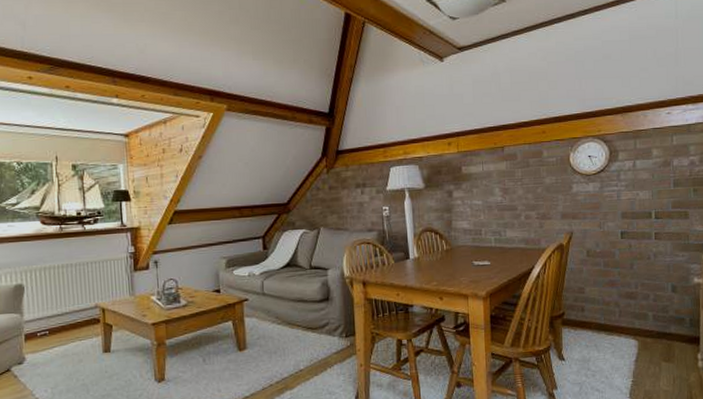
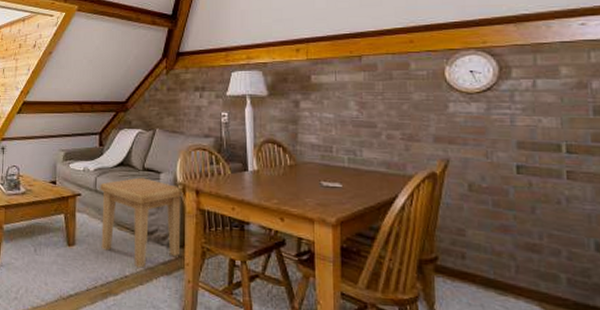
side table: none [267,276,351,361] -> present [100,177,182,268]

